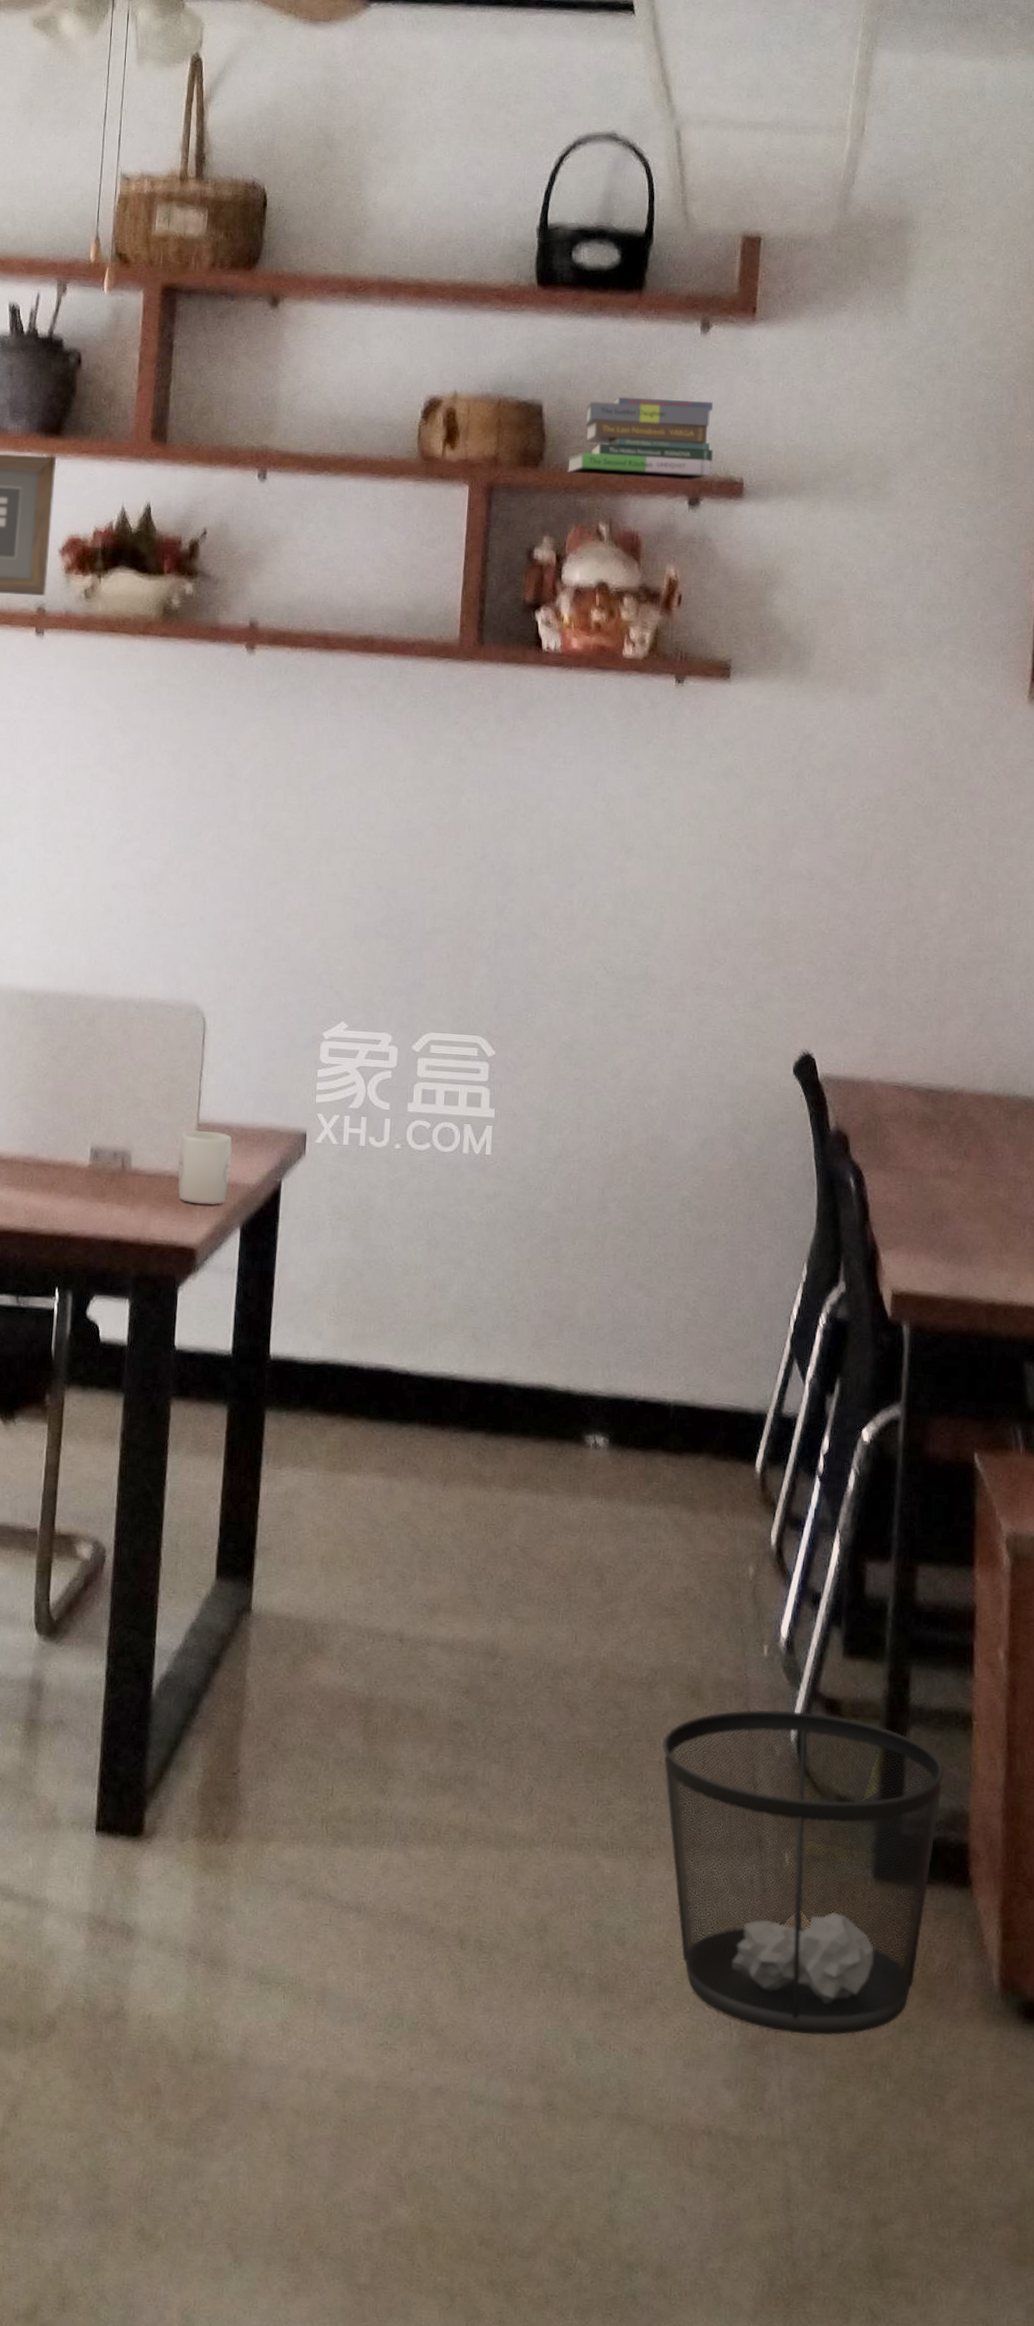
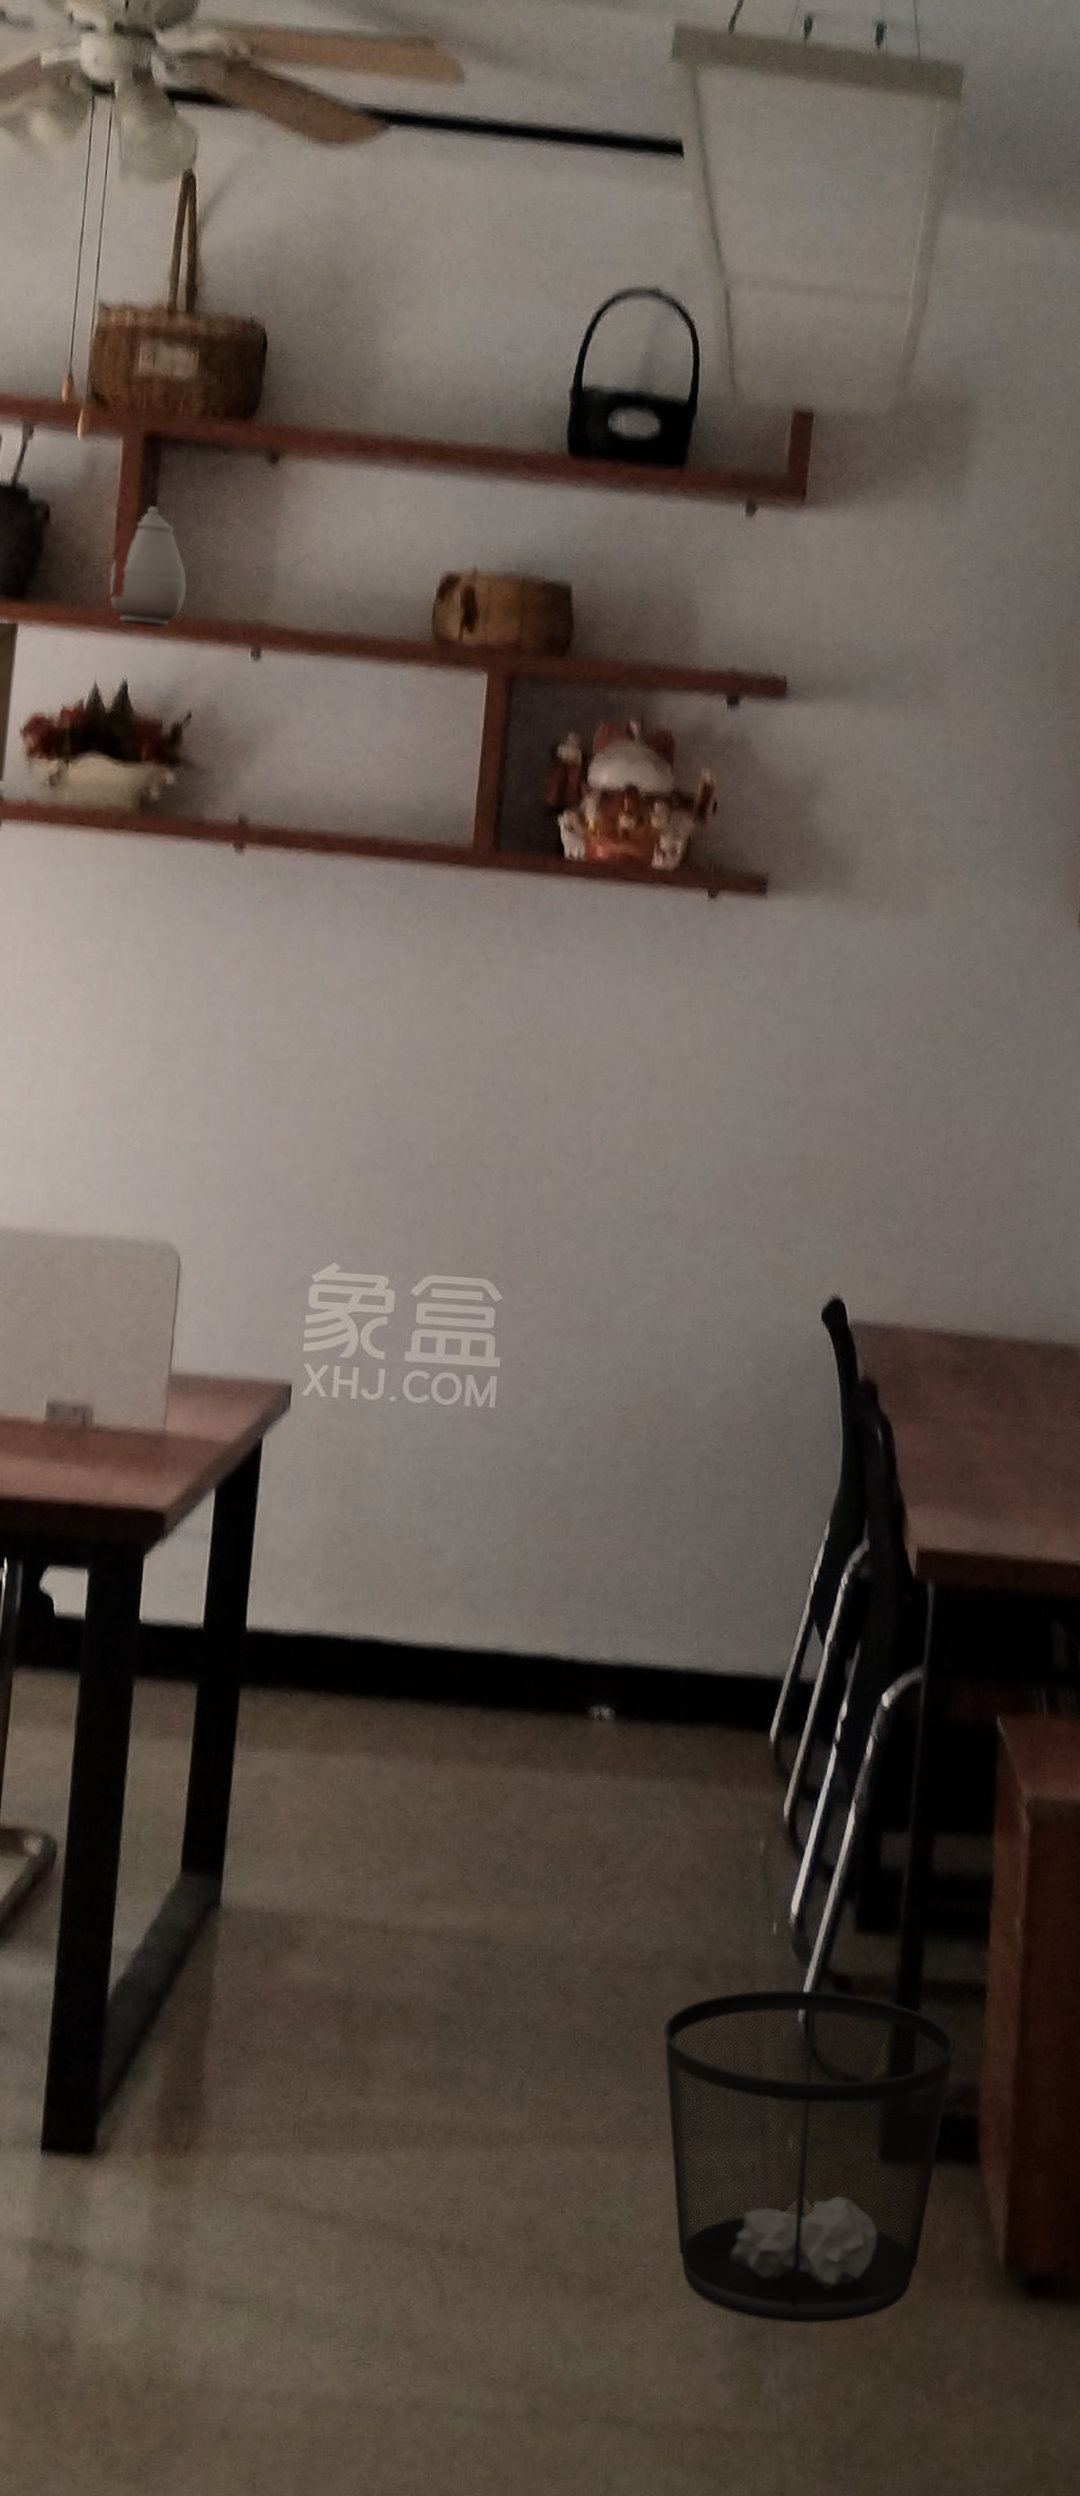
decorative jar: none [133,349,201,455] -> present [109,506,187,627]
mug: present [177,1130,232,1205] -> none [145,1383,208,1465]
books: present [566,396,714,480] -> none [596,582,758,677]

